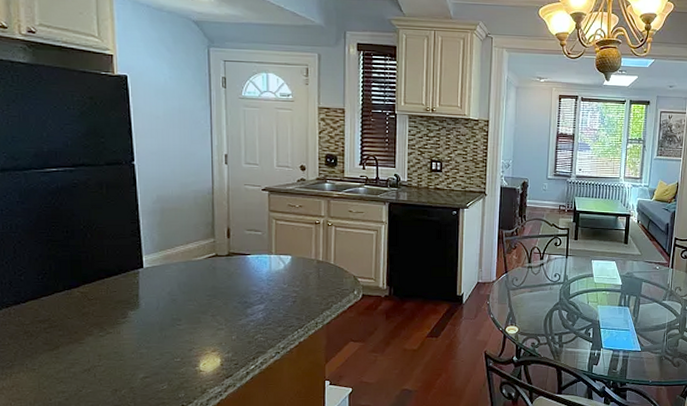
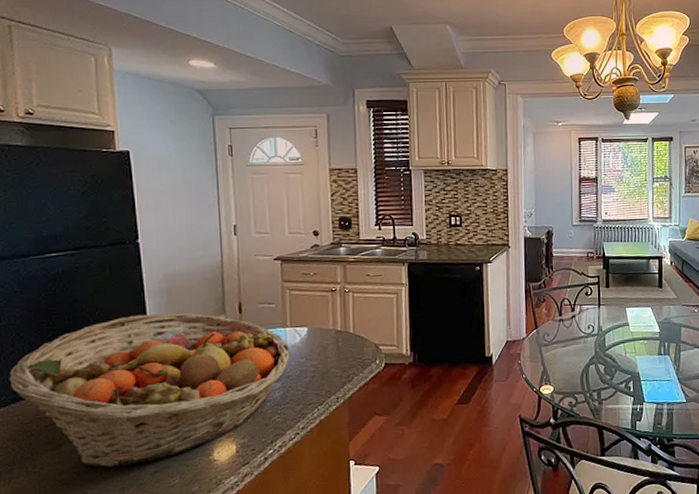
fruit basket: none [10,232,275,370] -> present [9,313,291,468]

